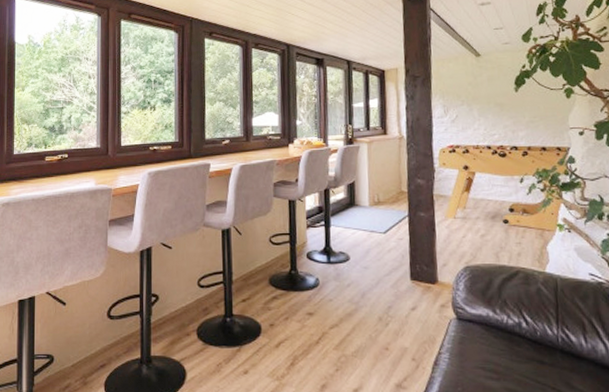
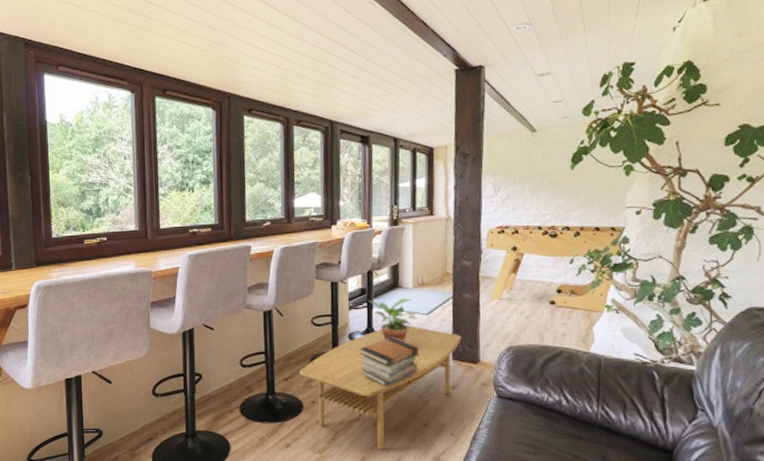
coffee table: none [258,244,419,376] -> present [299,325,462,450]
book stack: none [318,256,378,308] -> present [359,337,420,387]
potted plant: none [326,216,374,262] -> present [368,298,417,342]

